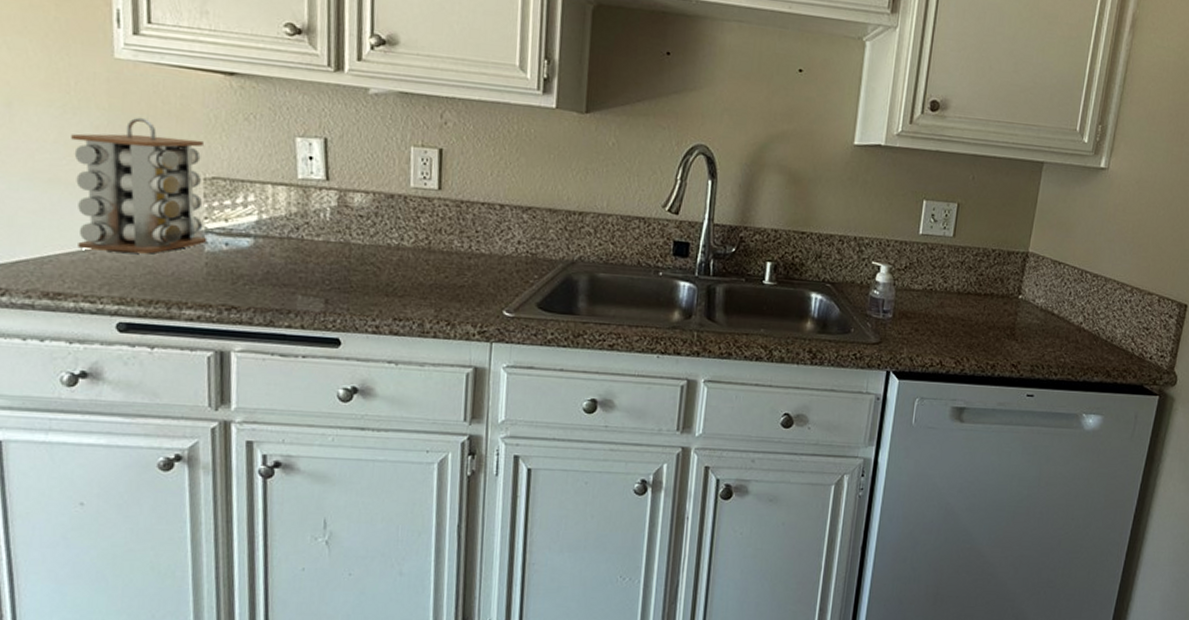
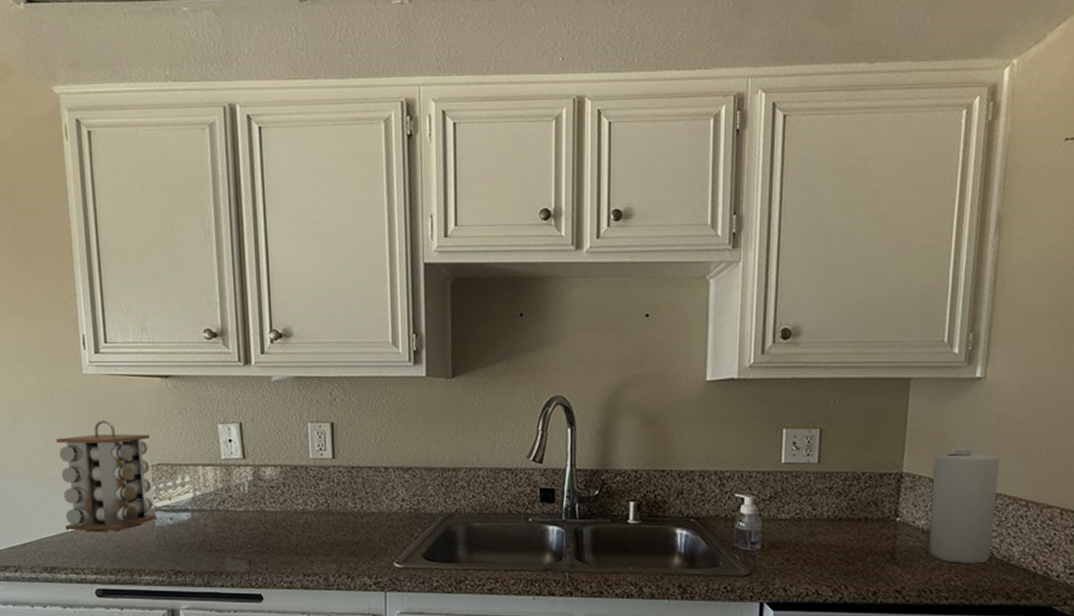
paper towel holder: none [1045,233,1114,343] -> present [929,448,1000,564]

